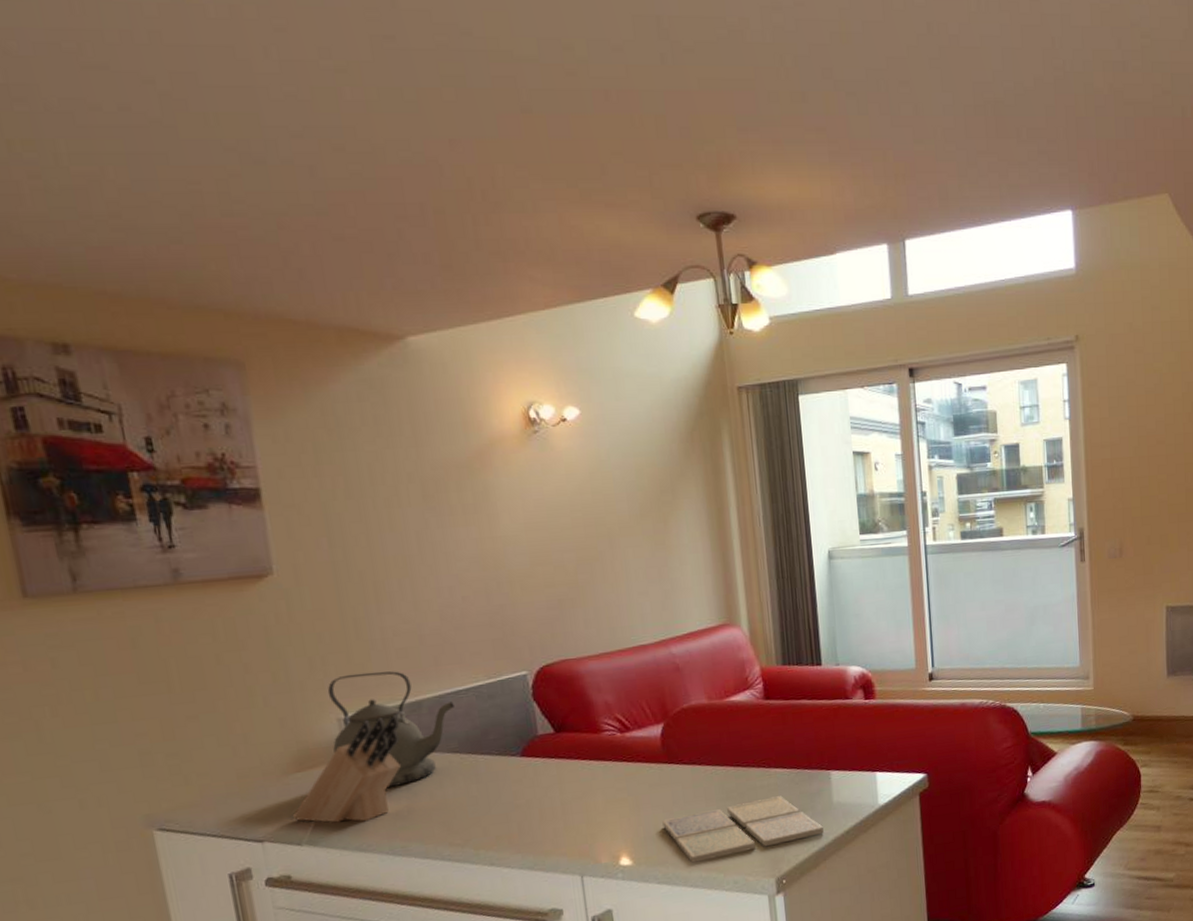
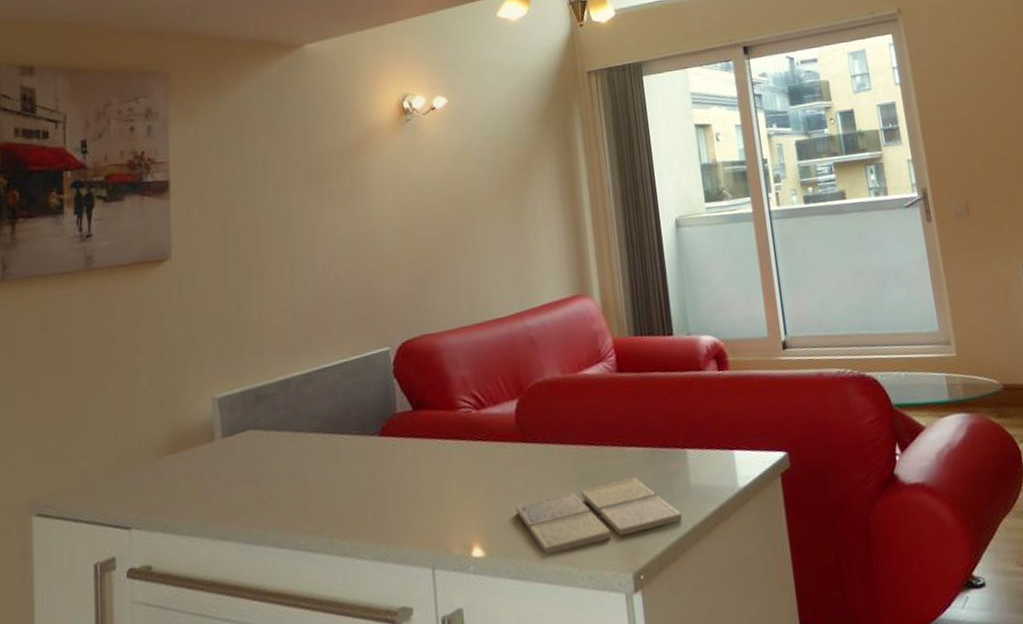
knife block: present [293,715,400,823] -> none [161,393,269,508]
kettle: present [327,671,454,789] -> none [205,349,320,471]

